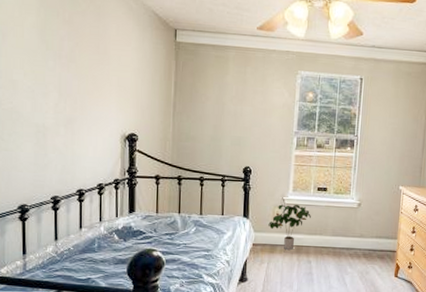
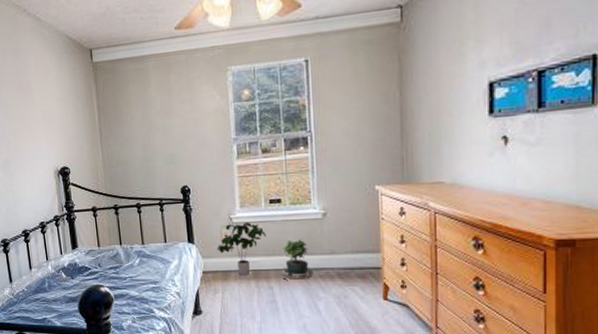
potted plant: none [320,222,345,256] -> present [282,239,314,280]

